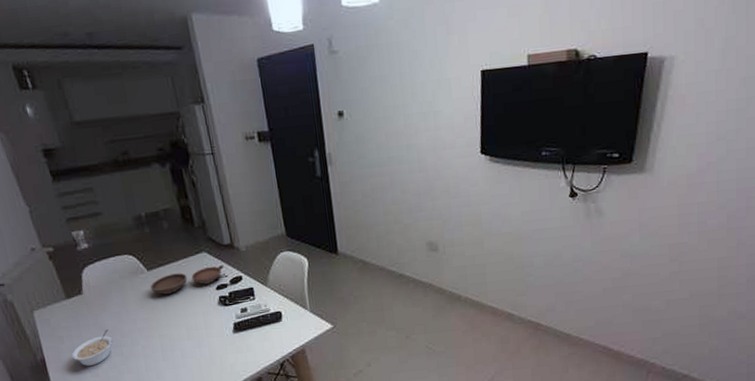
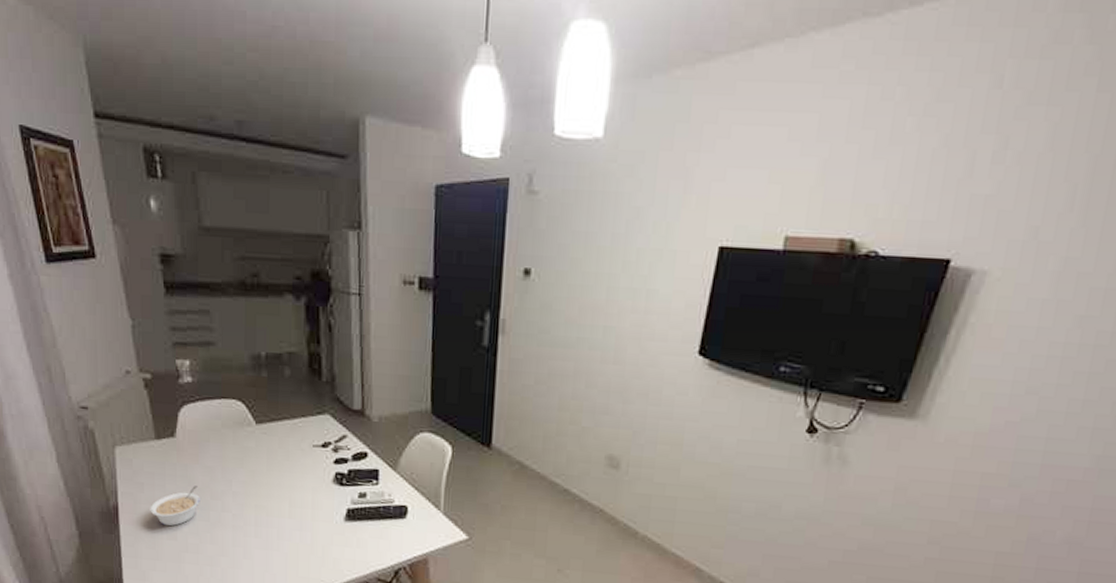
bowl: present [150,266,221,295] -> none [255,433,344,458]

